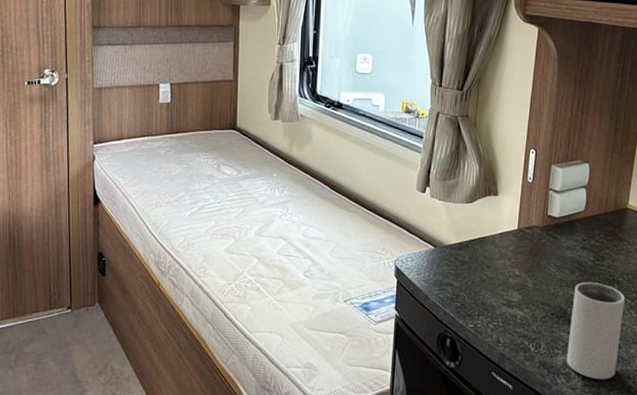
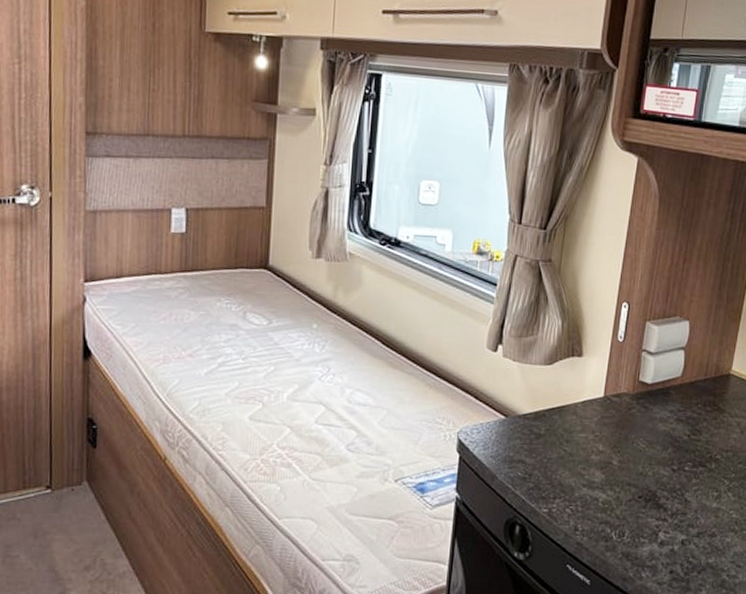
mug: present [566,282,625,379] -> none [653,459,723,573]

